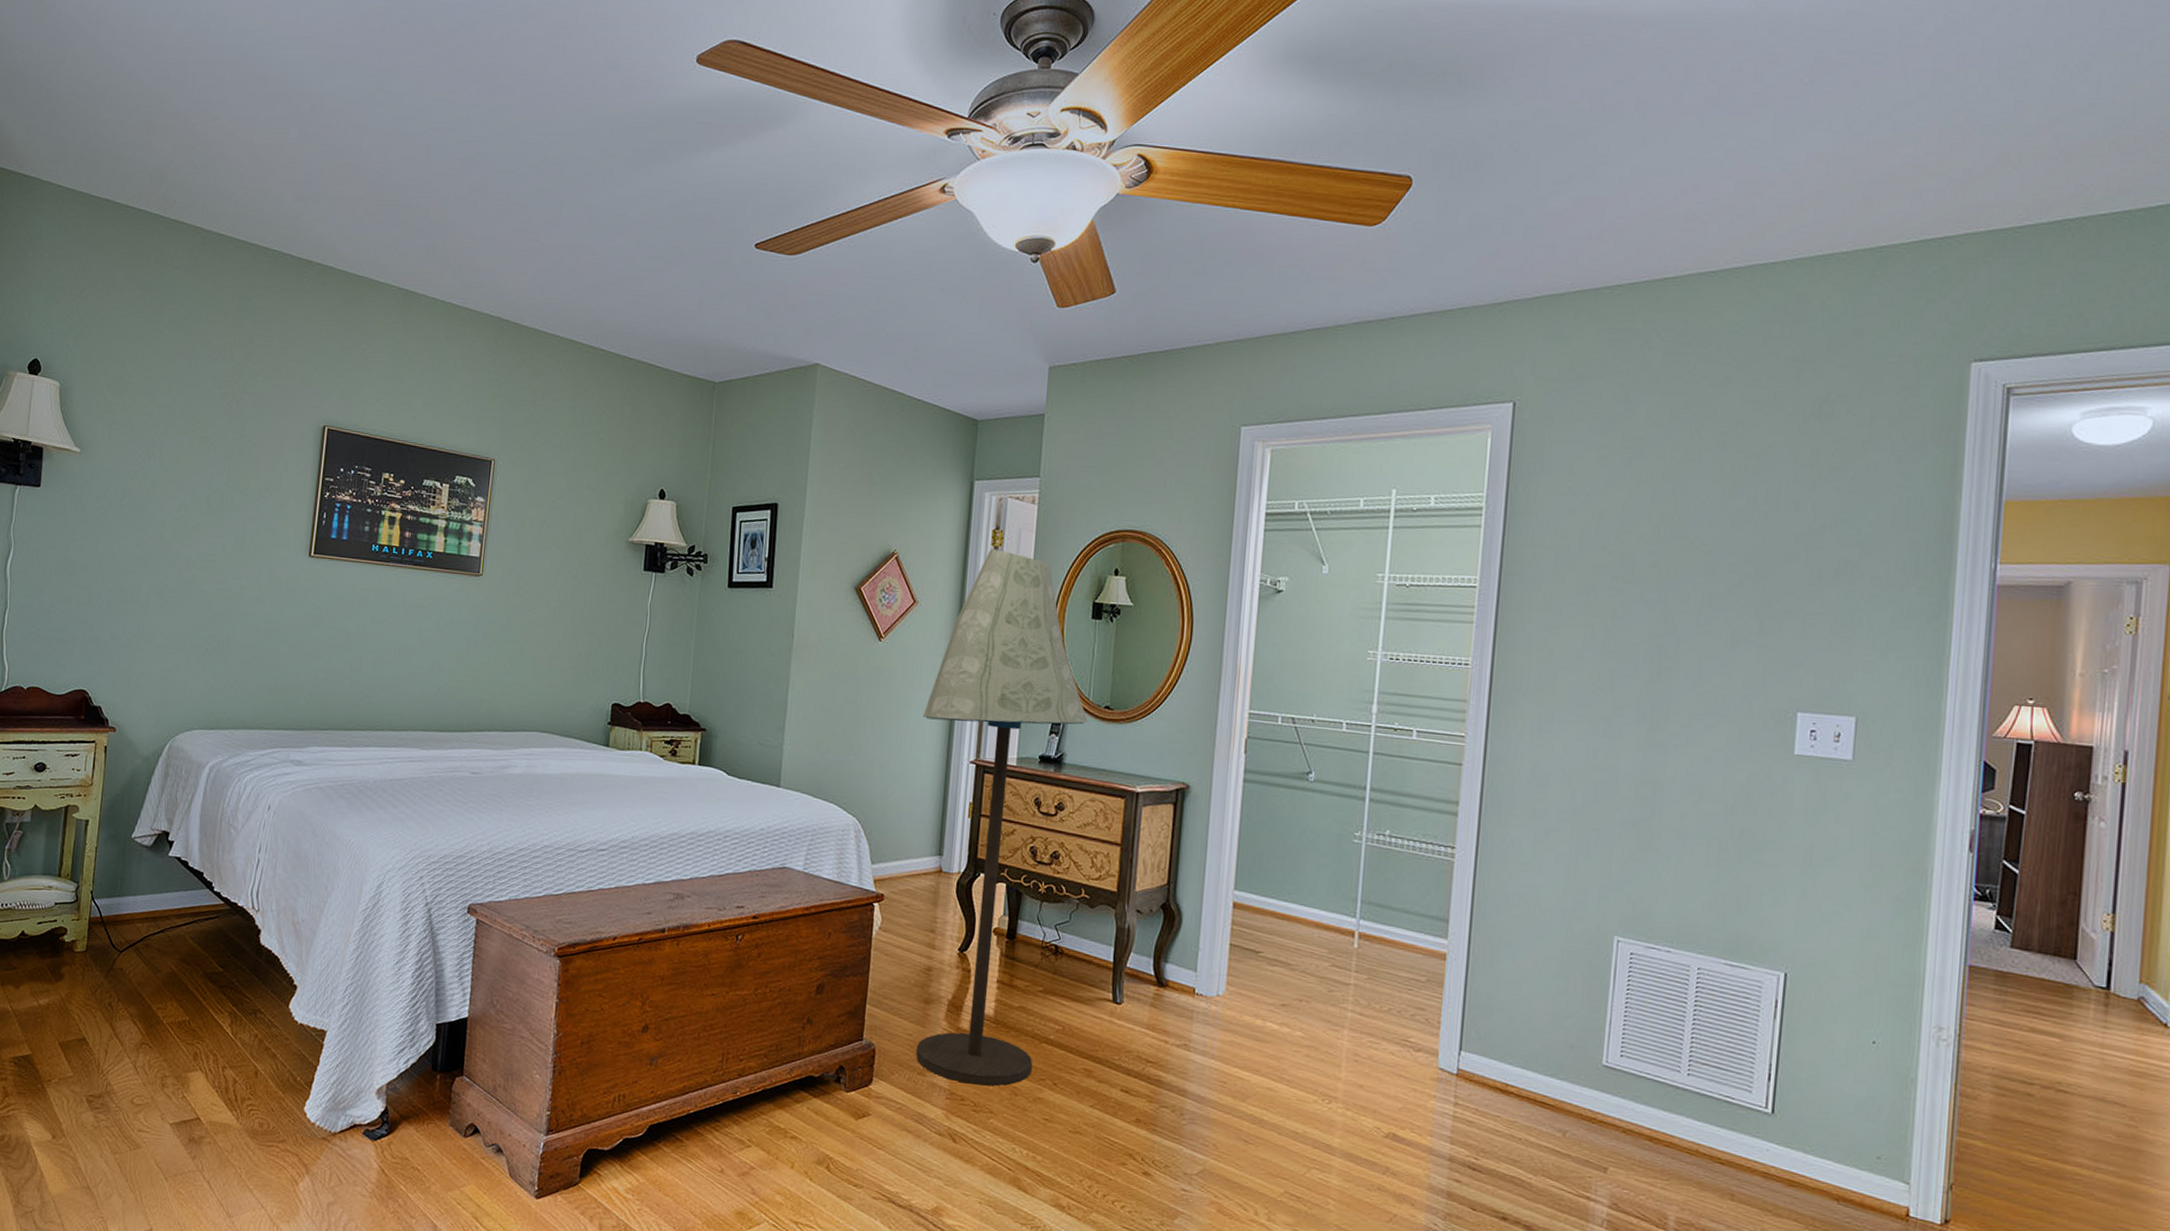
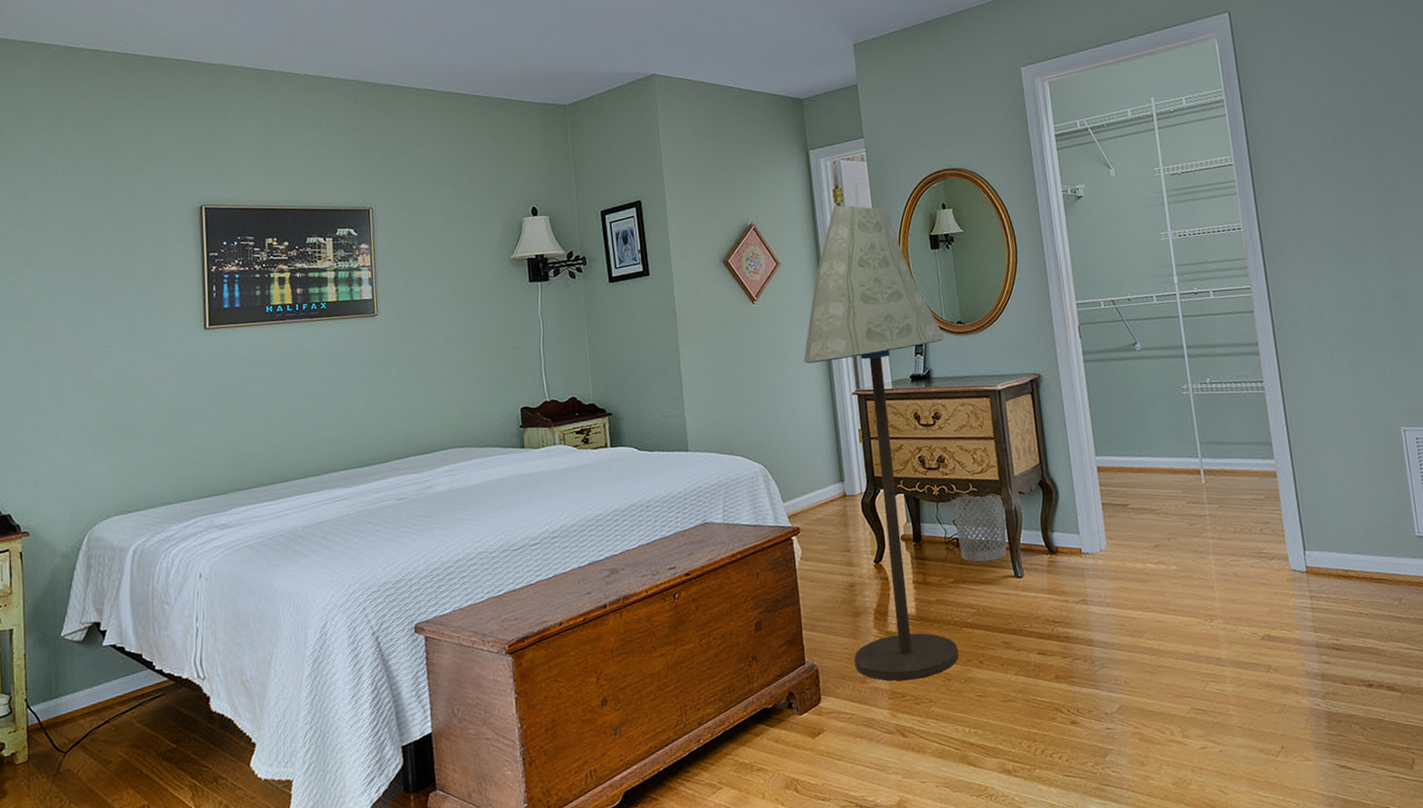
wastebasket: none [1056,899,1118,979] -> present [950,495,1007,563]

